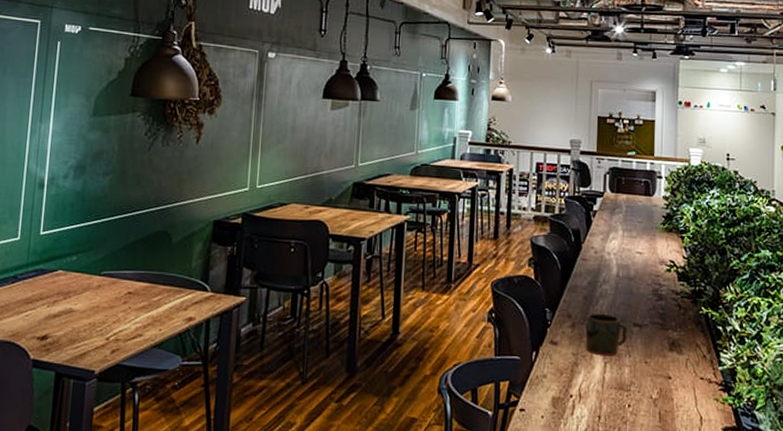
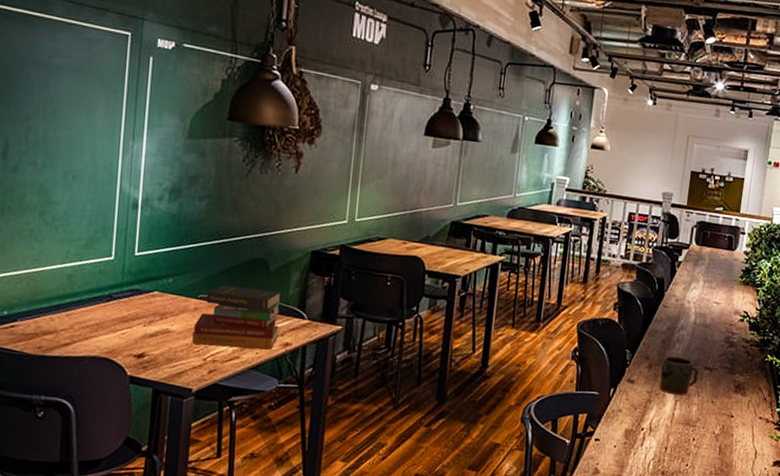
books: none [95,260,184,326] -> present [192,285,281,350]

